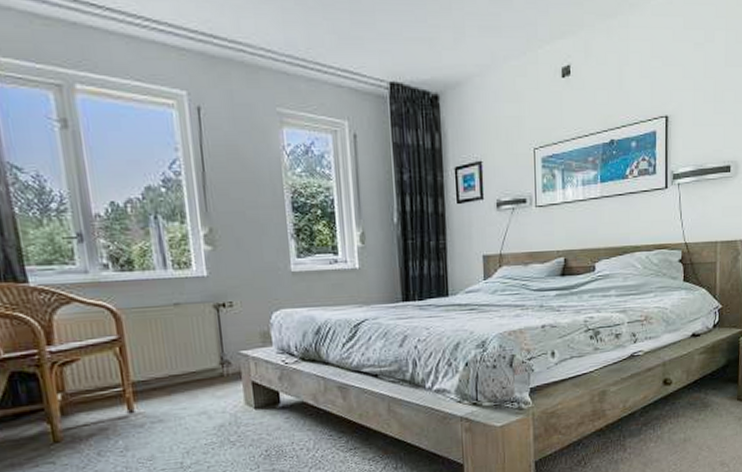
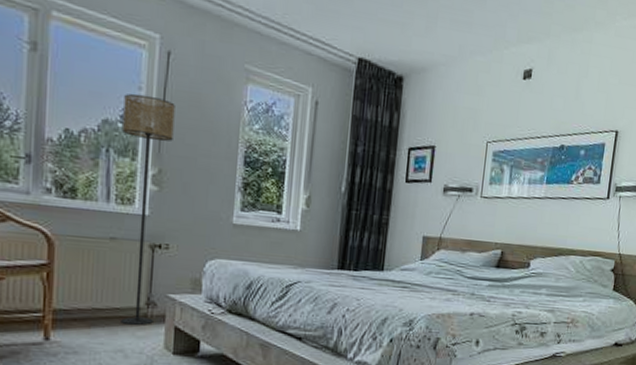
floor lamp: none [162,155,230,387] -> present [121,93,175,326]

